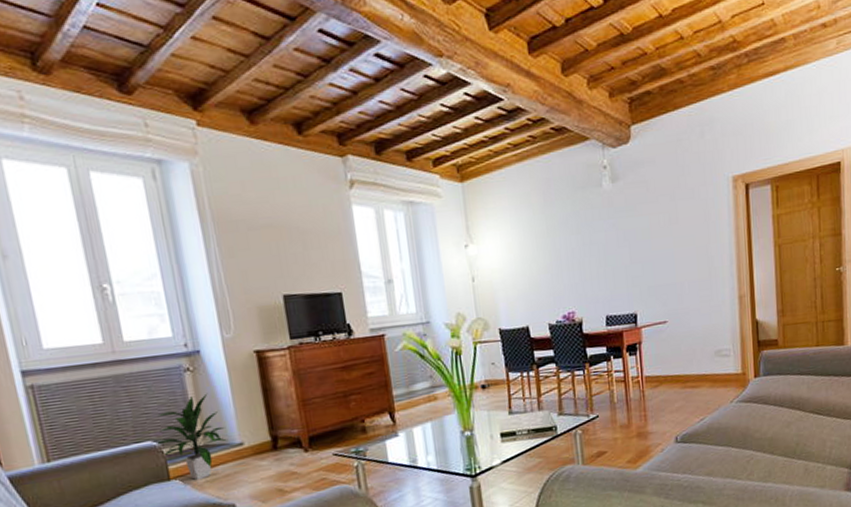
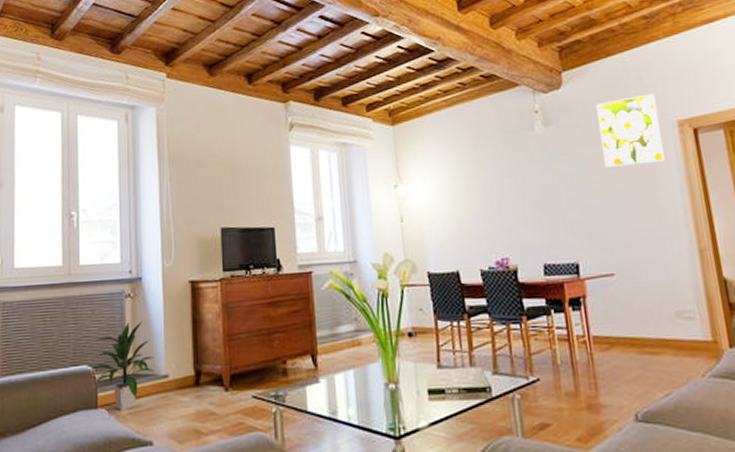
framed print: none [661,148,718,223] -> present [596,93,665,167]

